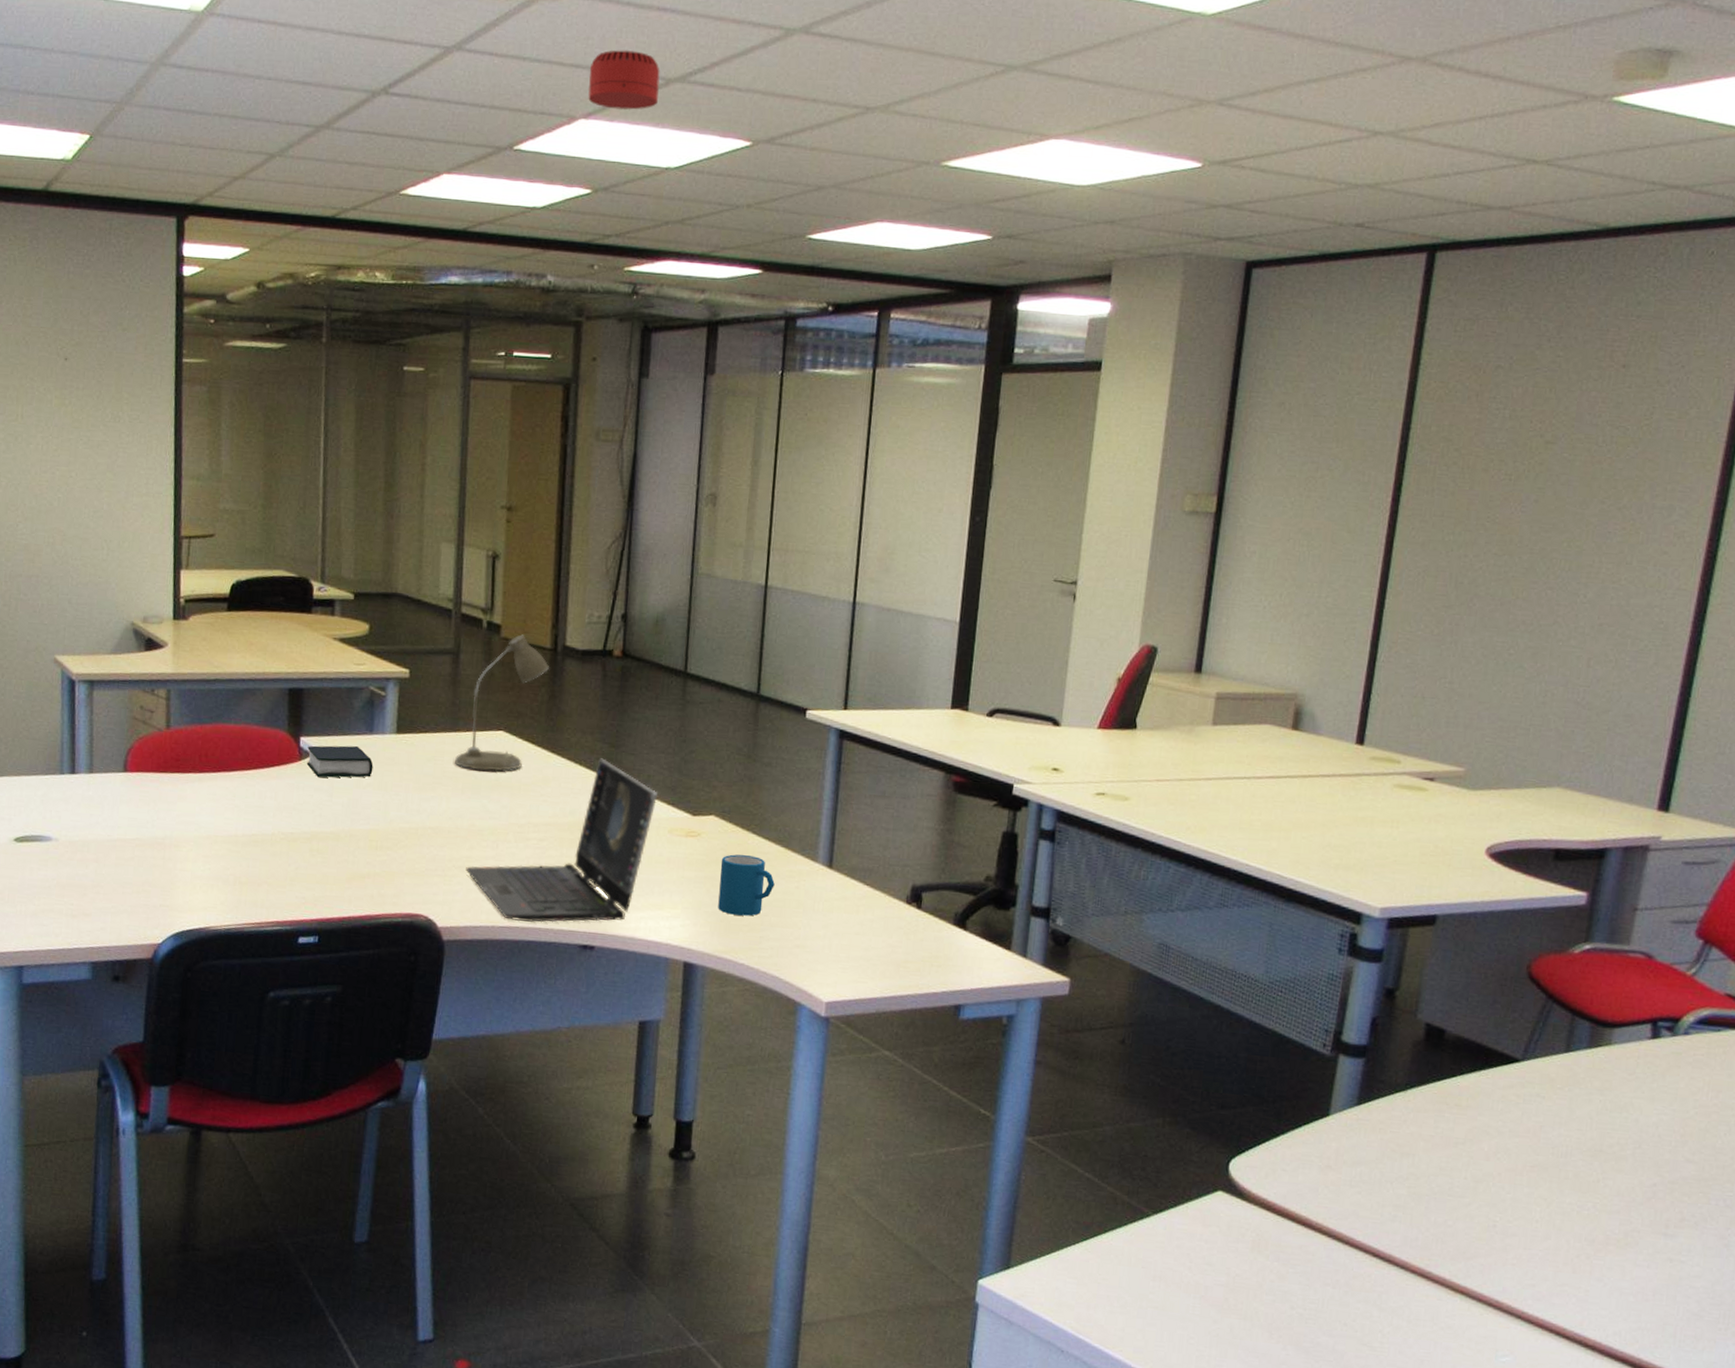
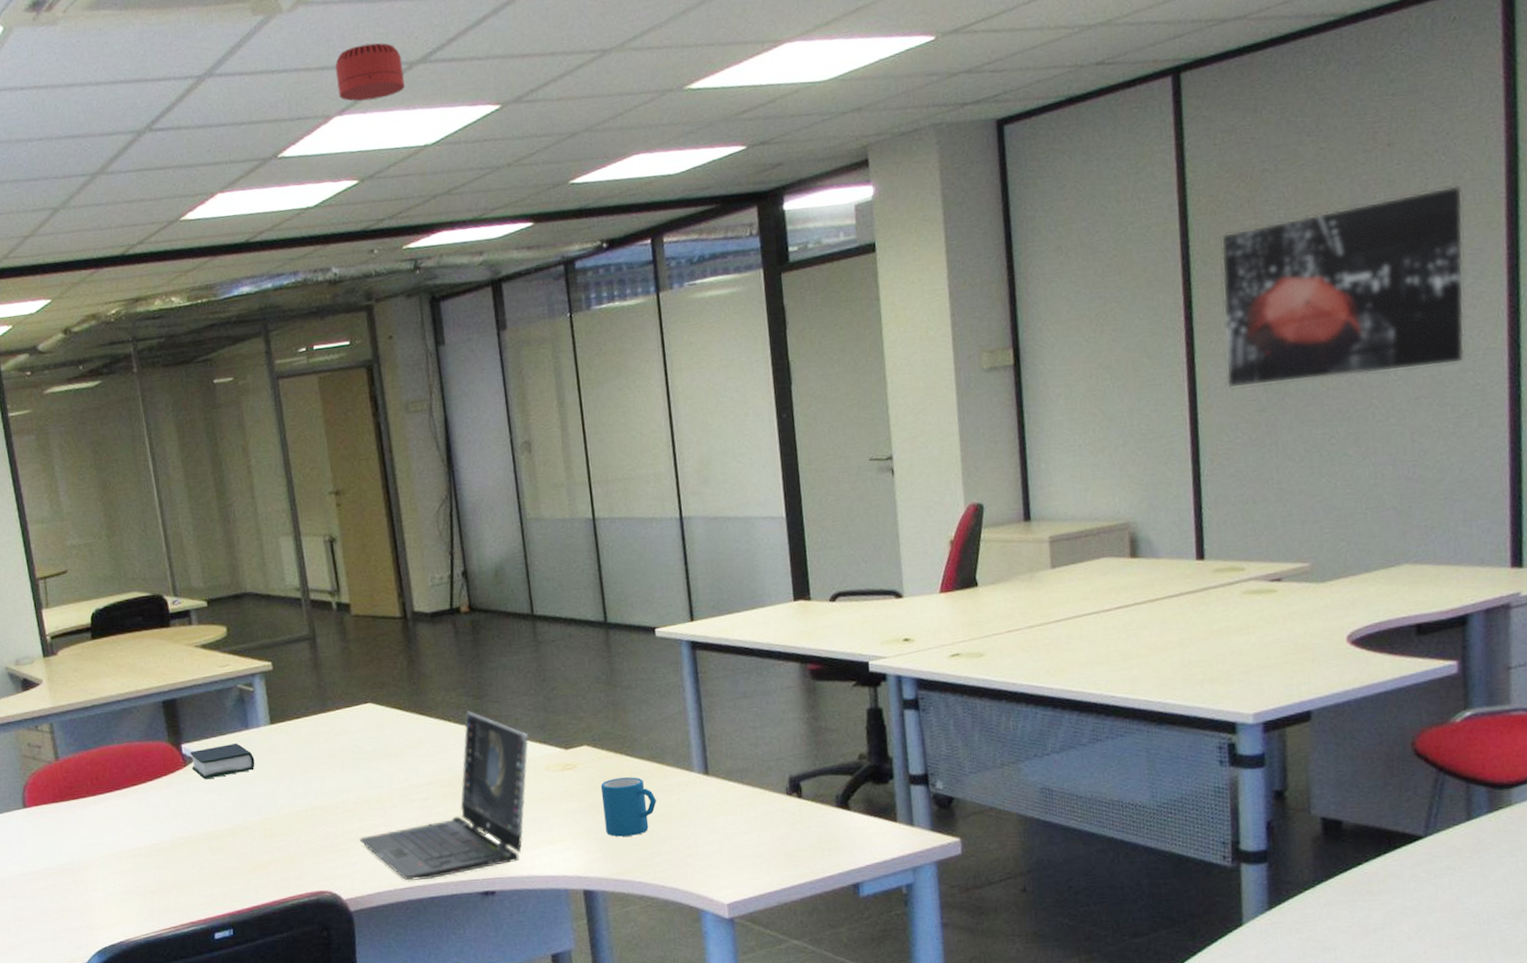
desk lamp: present [455,634,549,772] -> none [330,608,403,745]
wall art: none [1420,419,1686,598] -> present [1221,185,1465,388]

